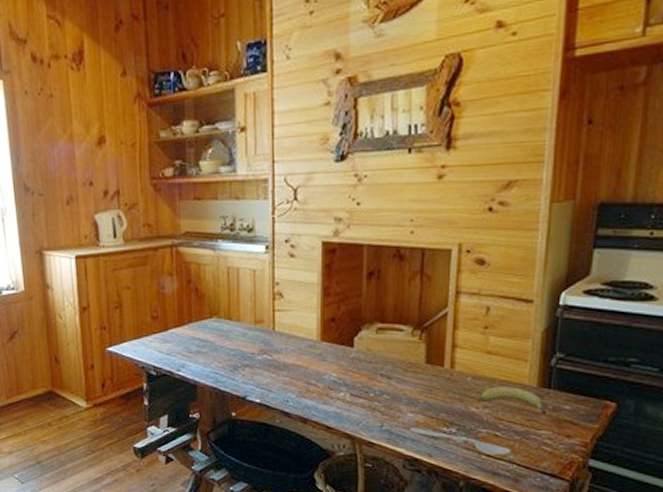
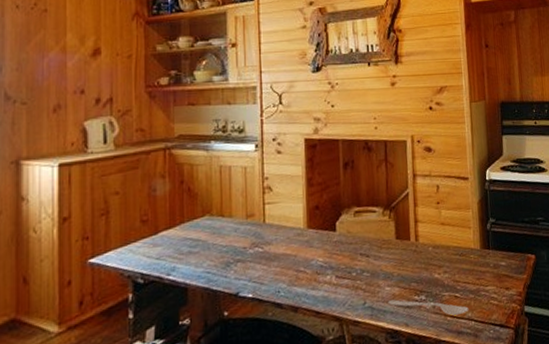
fruit: present [481,387,547,414] -> none [441,251,490,272]

